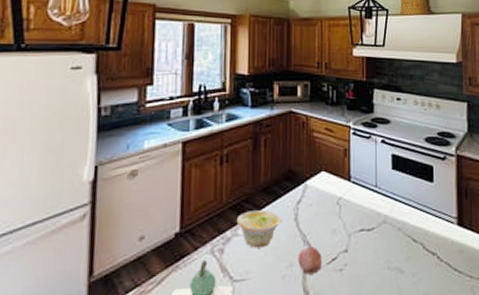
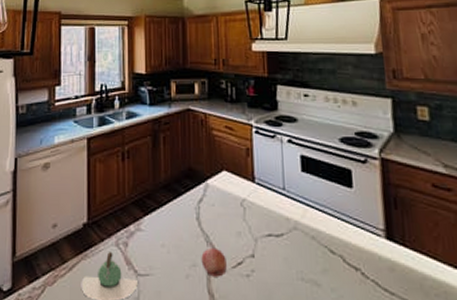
bowl: present [236,210,282,248] -> none [138,207,184,245]

